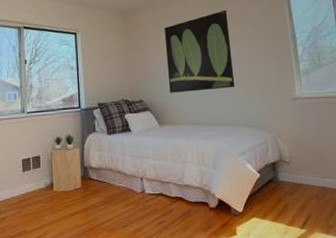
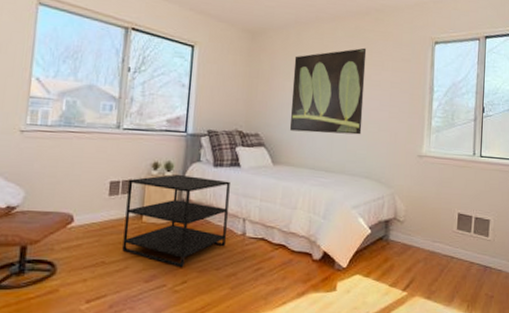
side table: none [37,145,129,229] -> present [122,174,230,268]

